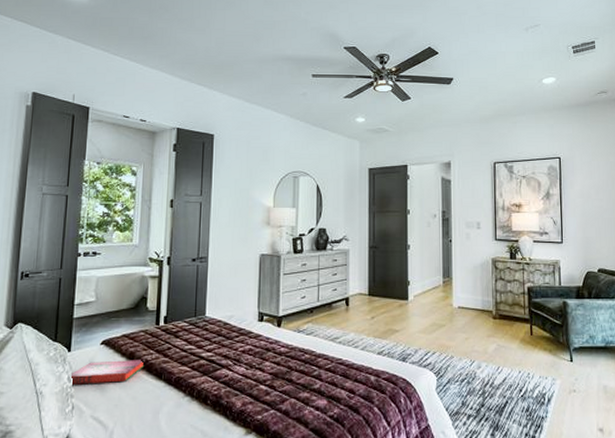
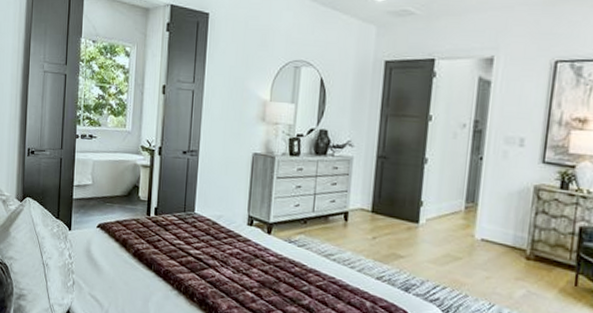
hardback book: present [69,360,145,385] -> none [70,243,136,266]

